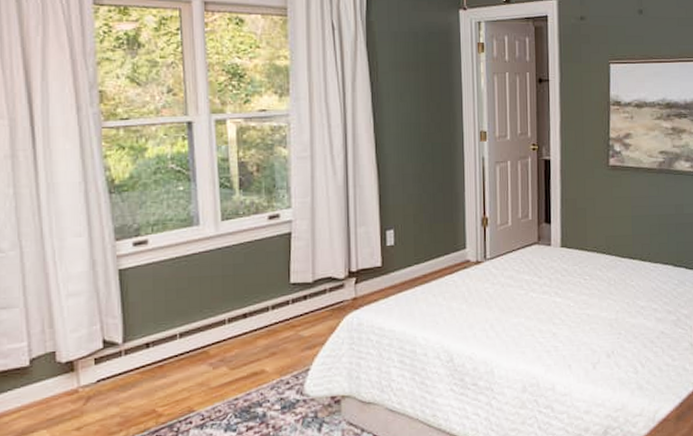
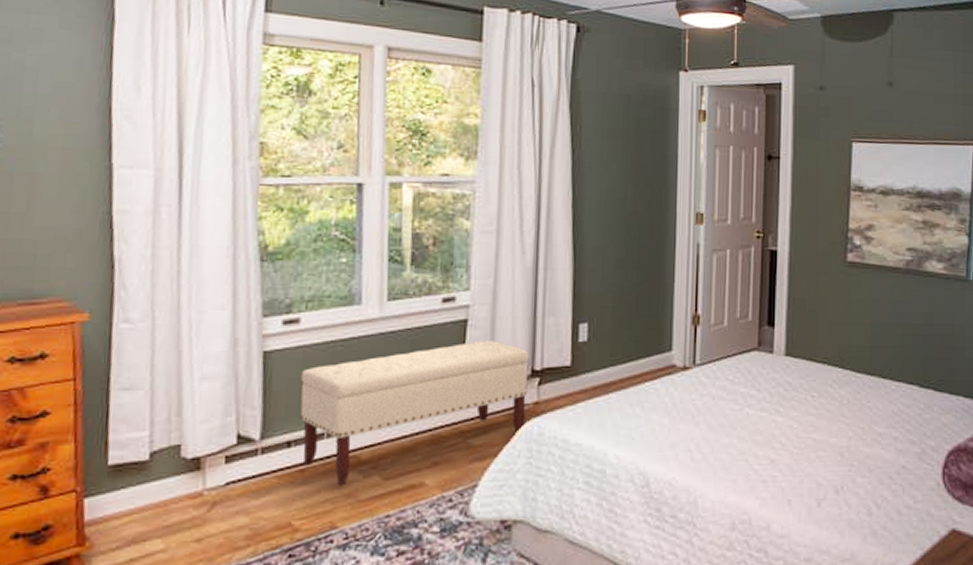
bench: none [153,249,347,377] -> present [300,341,529,486]

